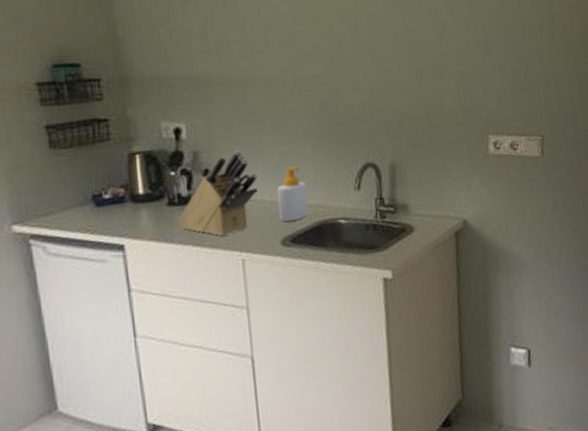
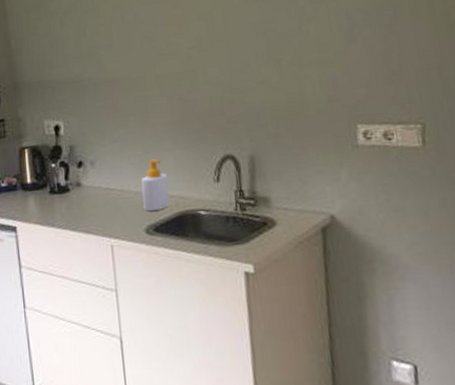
knife block: present [178,150,258,237] -> none [58,144,124,223]

